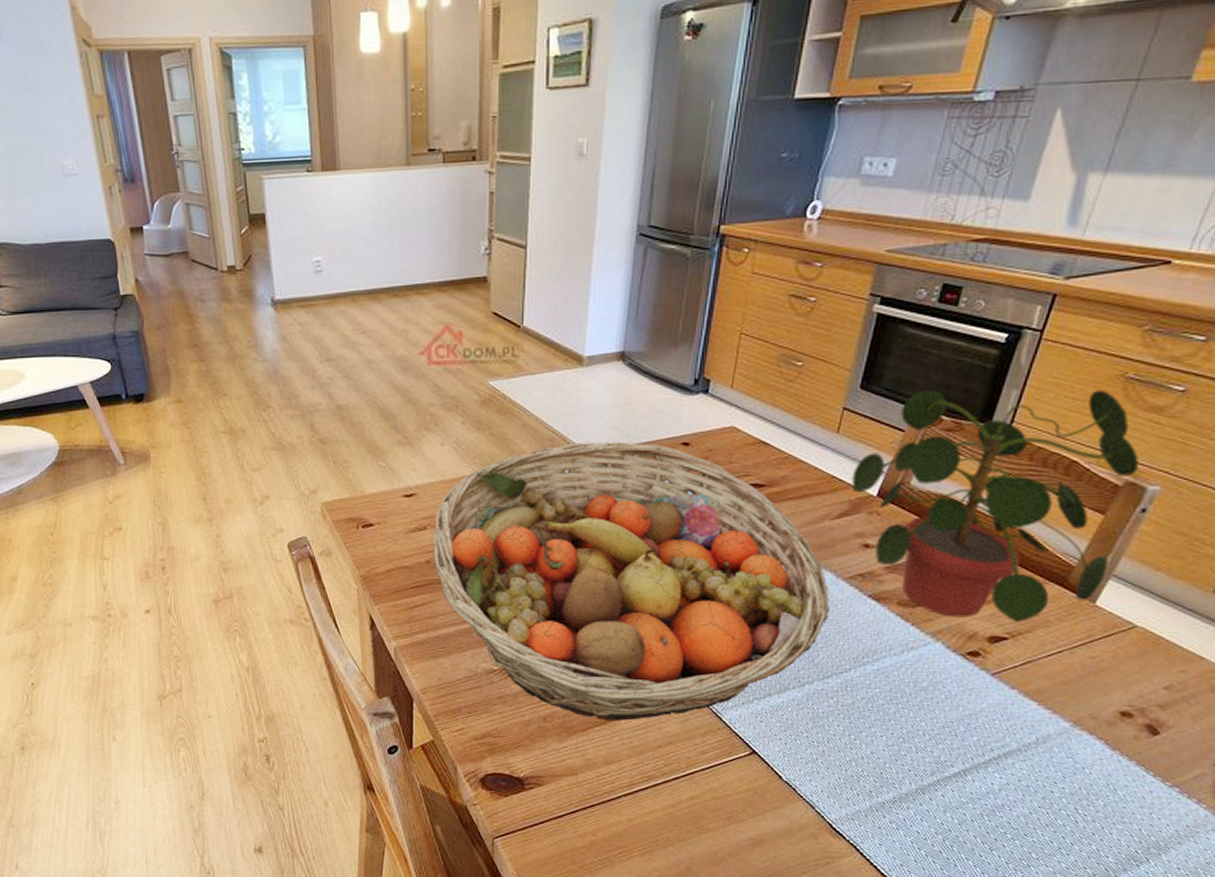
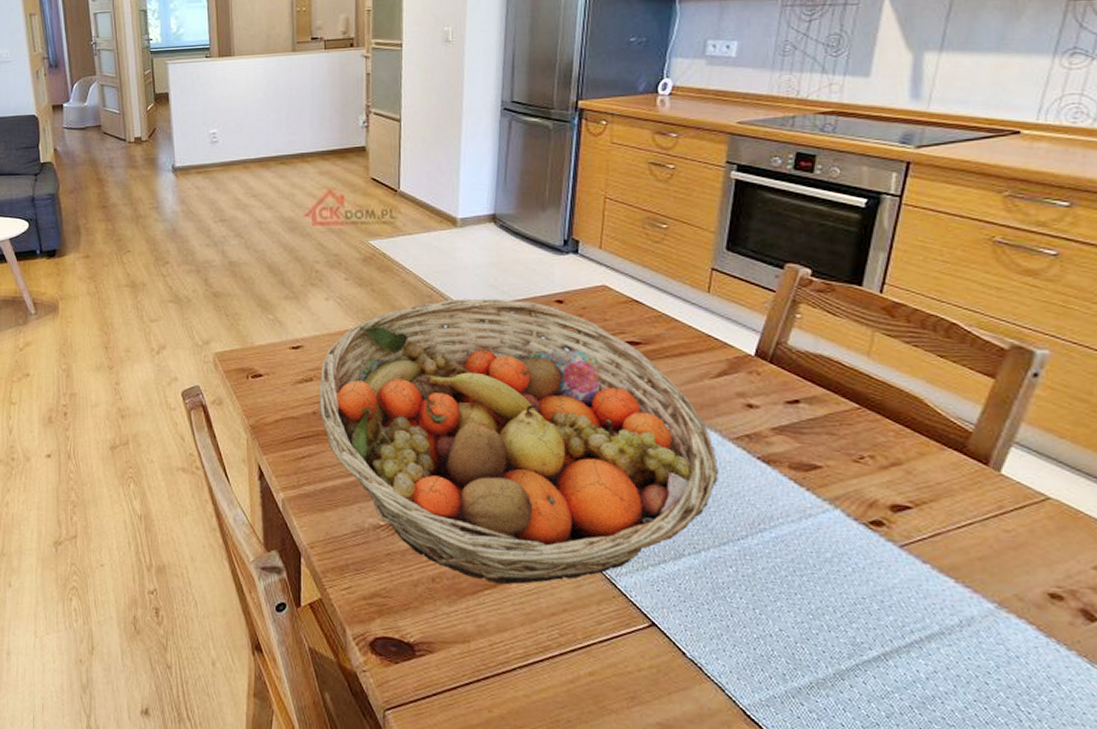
potted plant: present [851,389,1139,622] -> none [727,252,1022,490]

